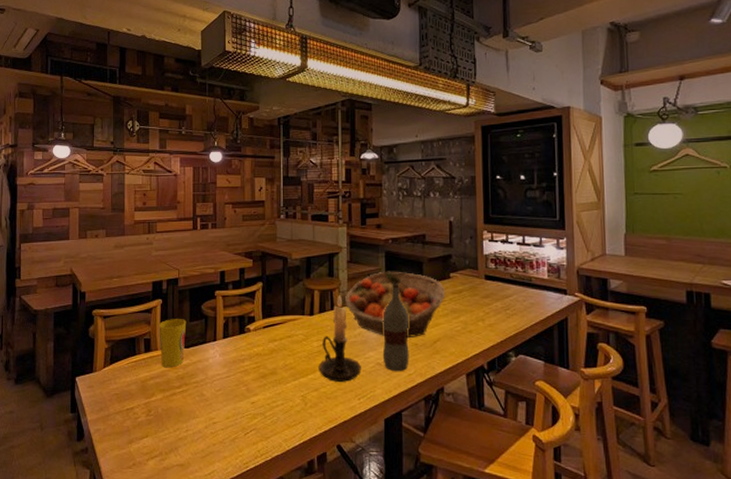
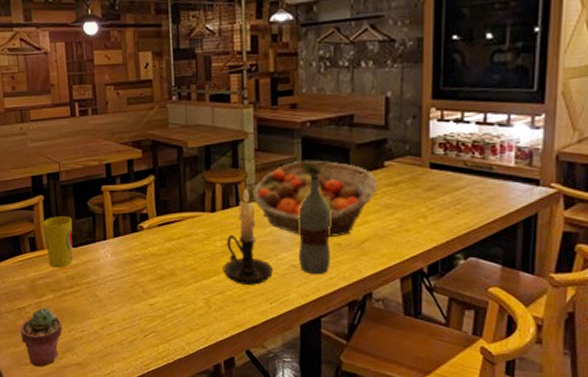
potted succulent: none [127,408,168,470] -> present [20,307,62,367]

